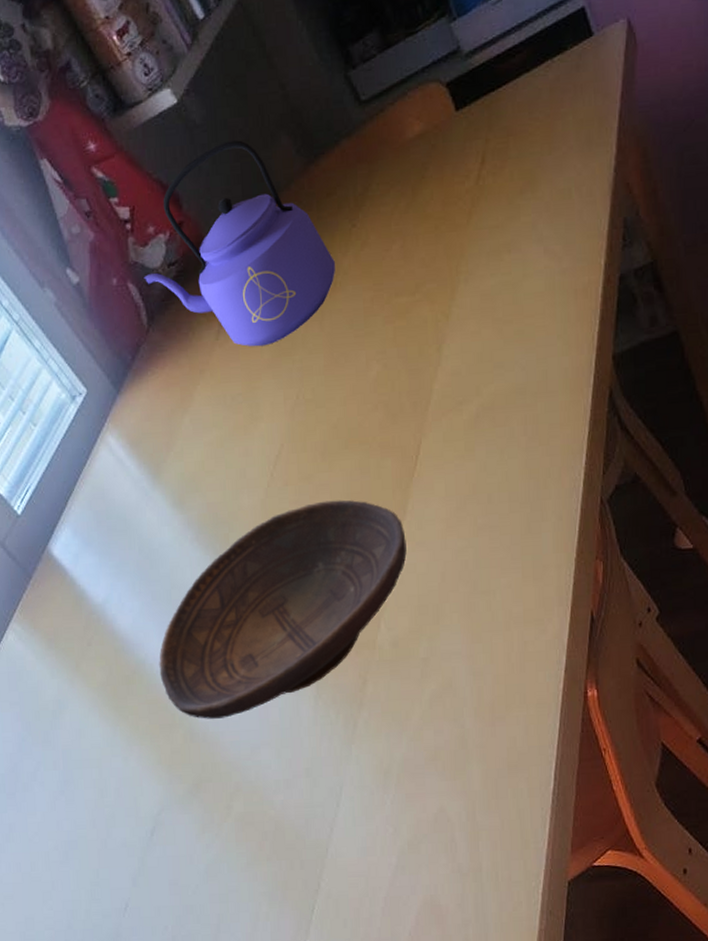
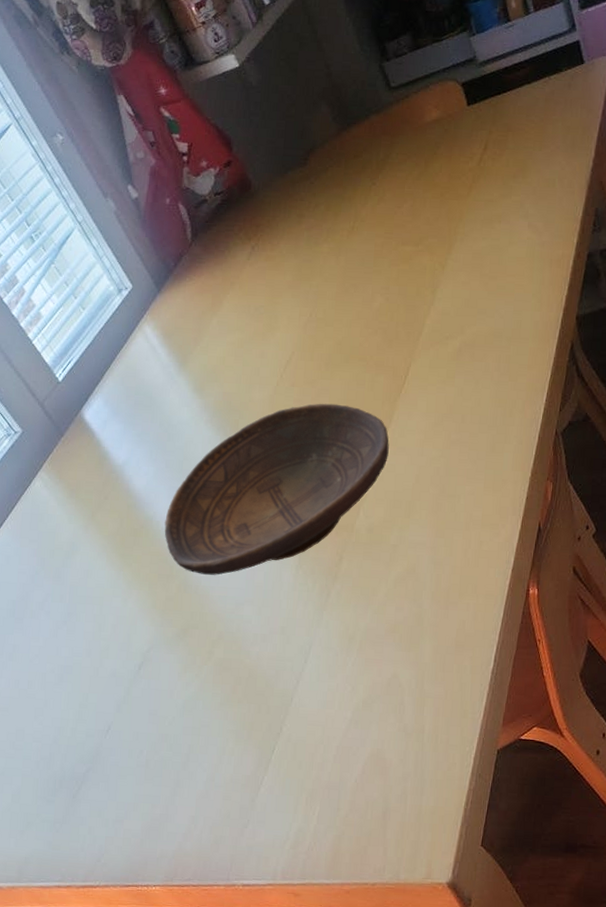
kettle: present [144,140,335,347] -> none [193,103,355,270]

